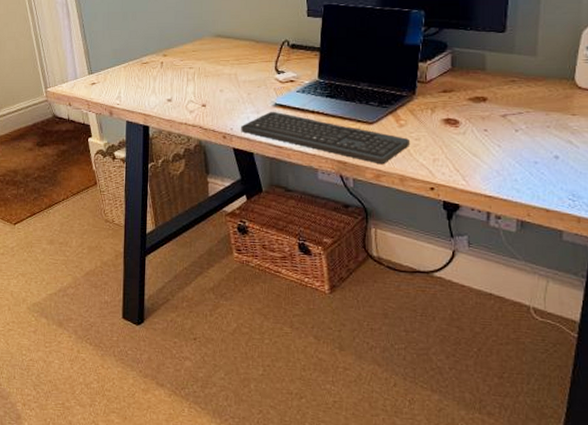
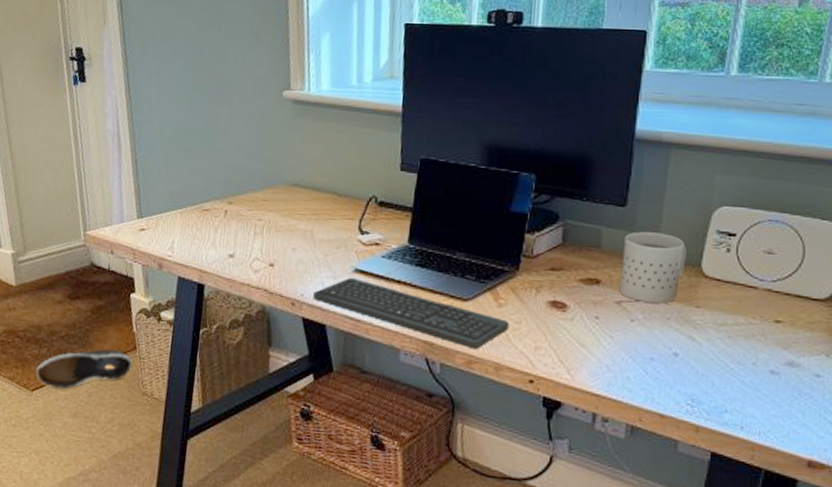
shoe: none [16,186,95,222] -> present [36,348,133,389]
mug: none [503,53,561,114] -> present [619,231,686,304]

